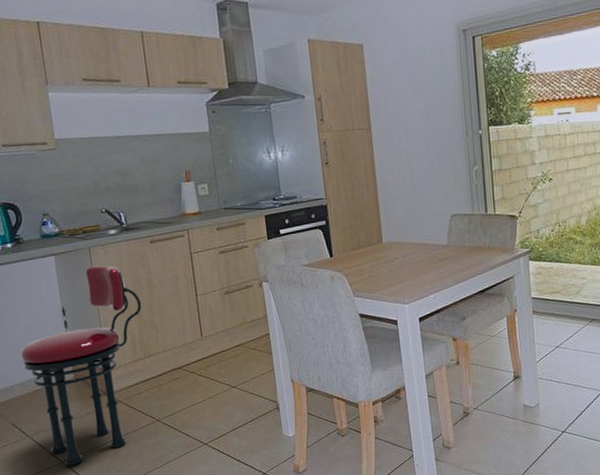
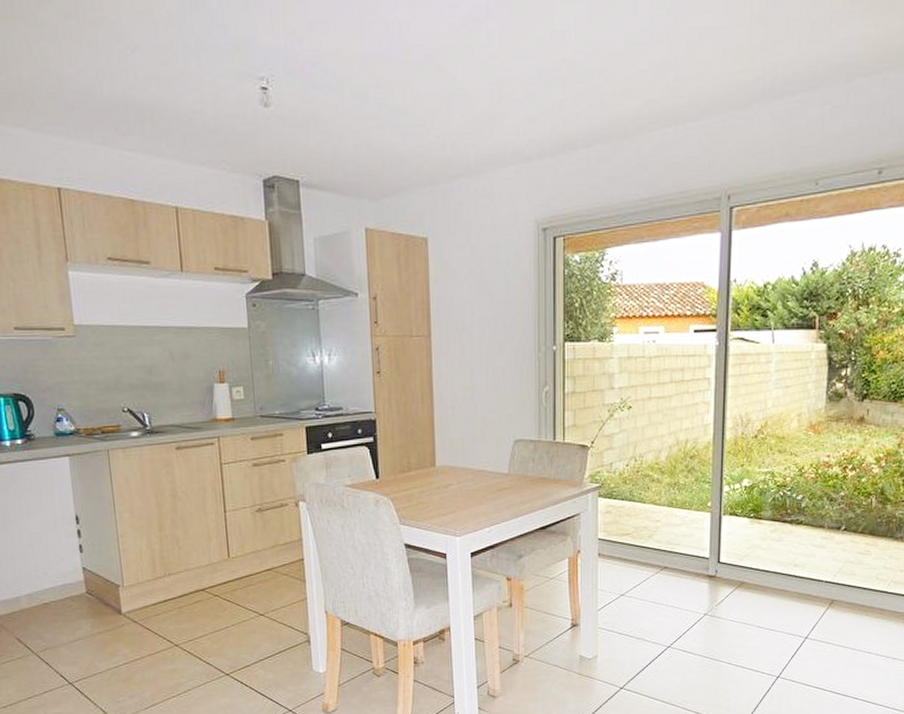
stool: present [19,265,142,466] -> none [27,471,164,687]

